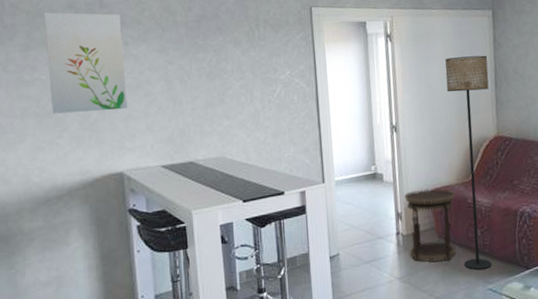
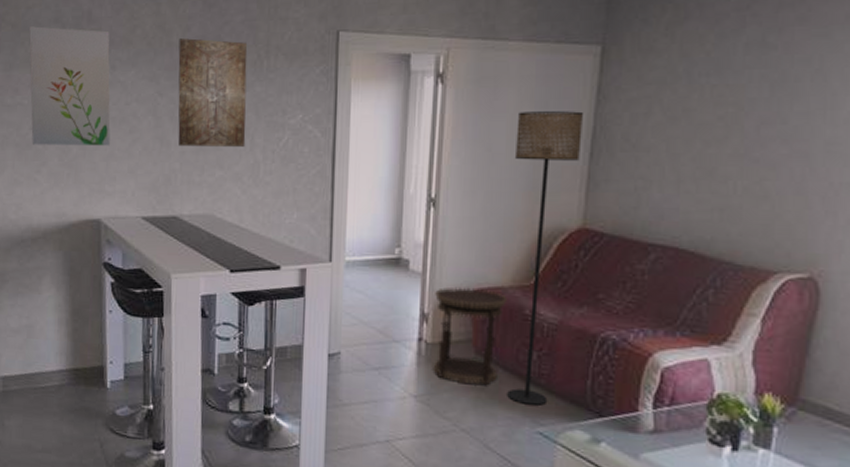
wall art: none [183,17,246,104] -> present [177,38,248,147]

